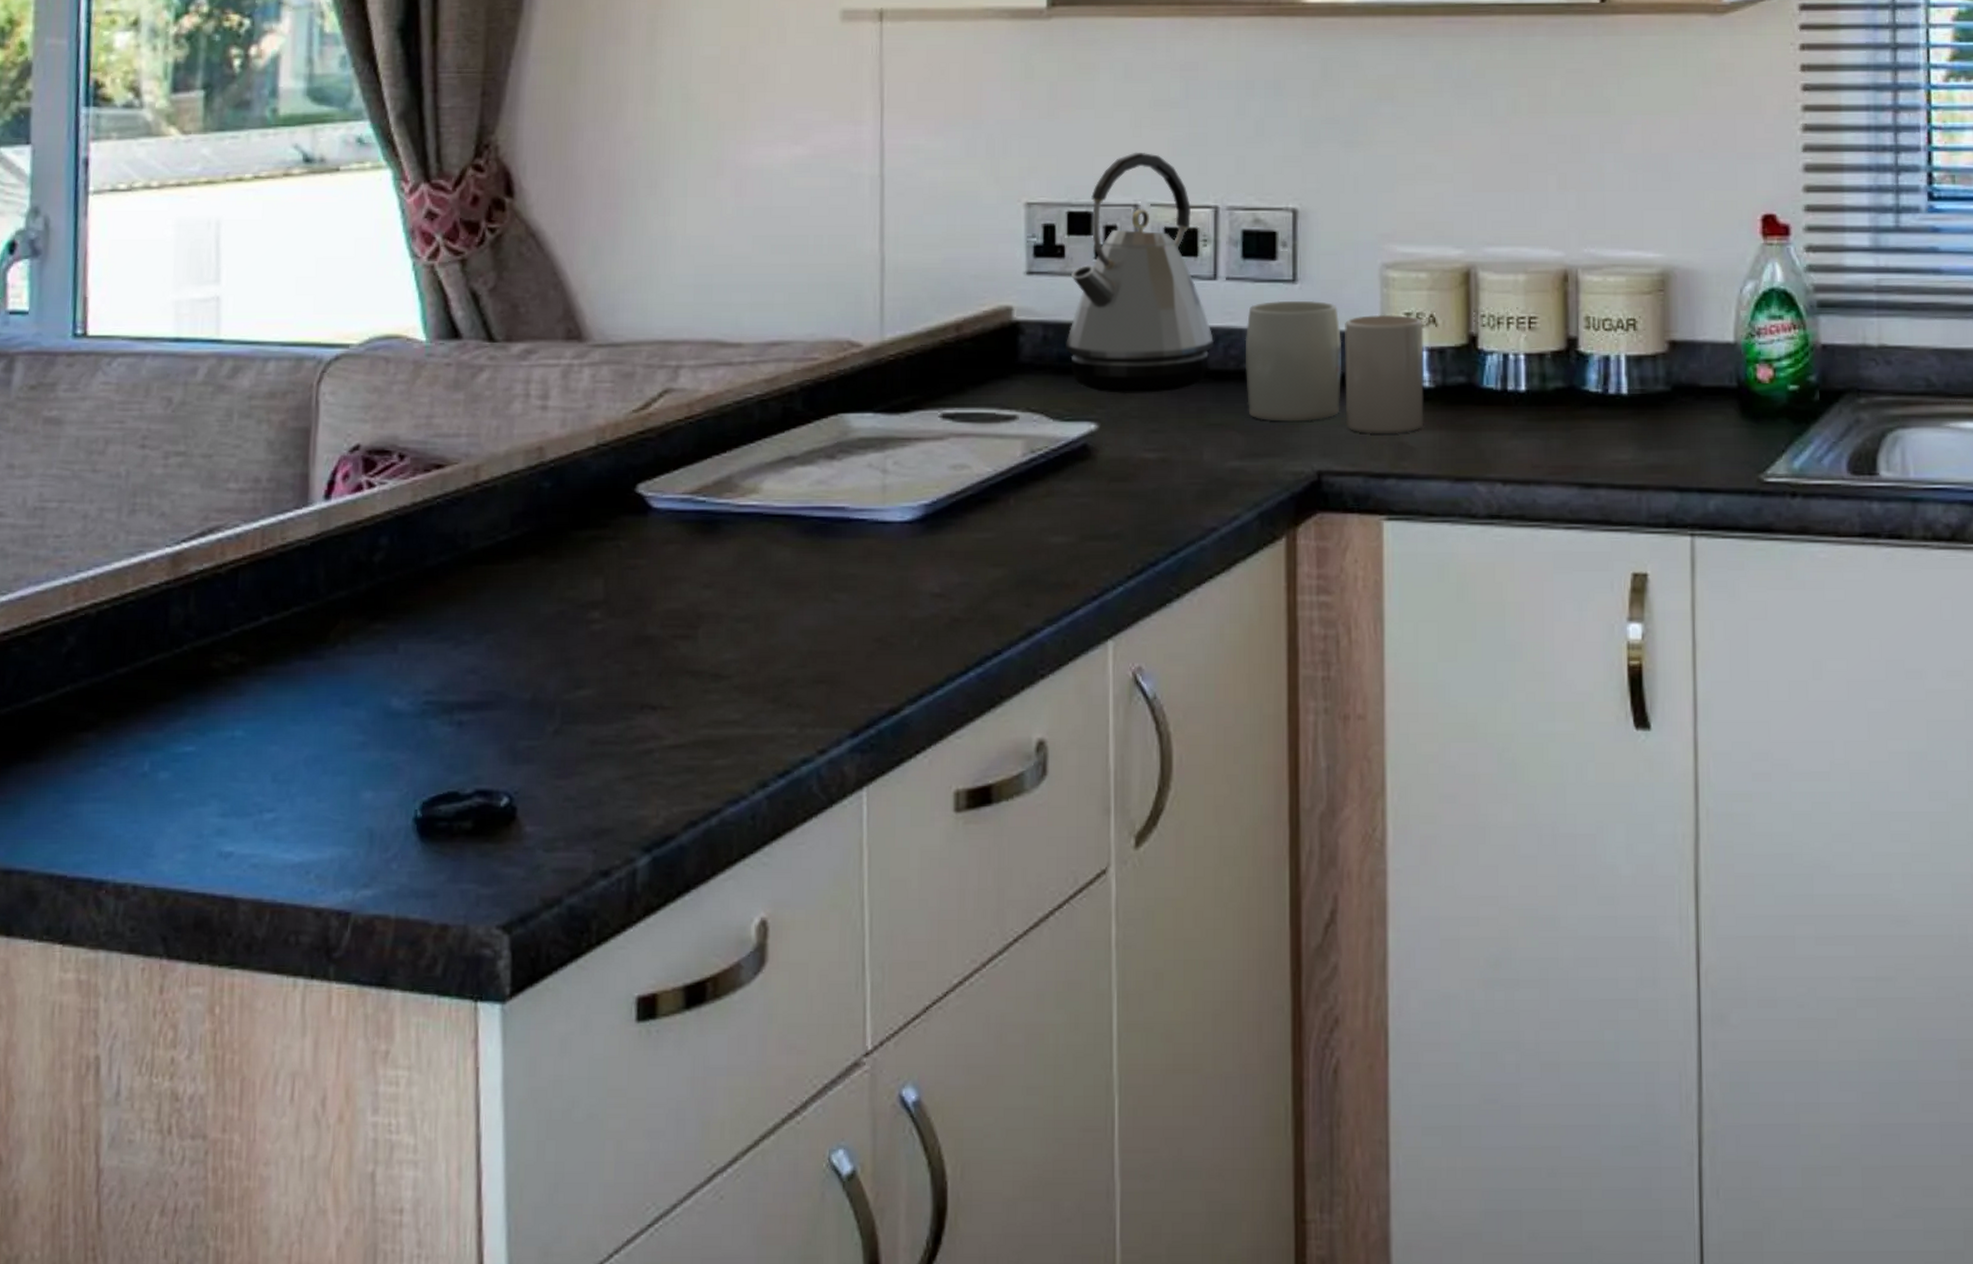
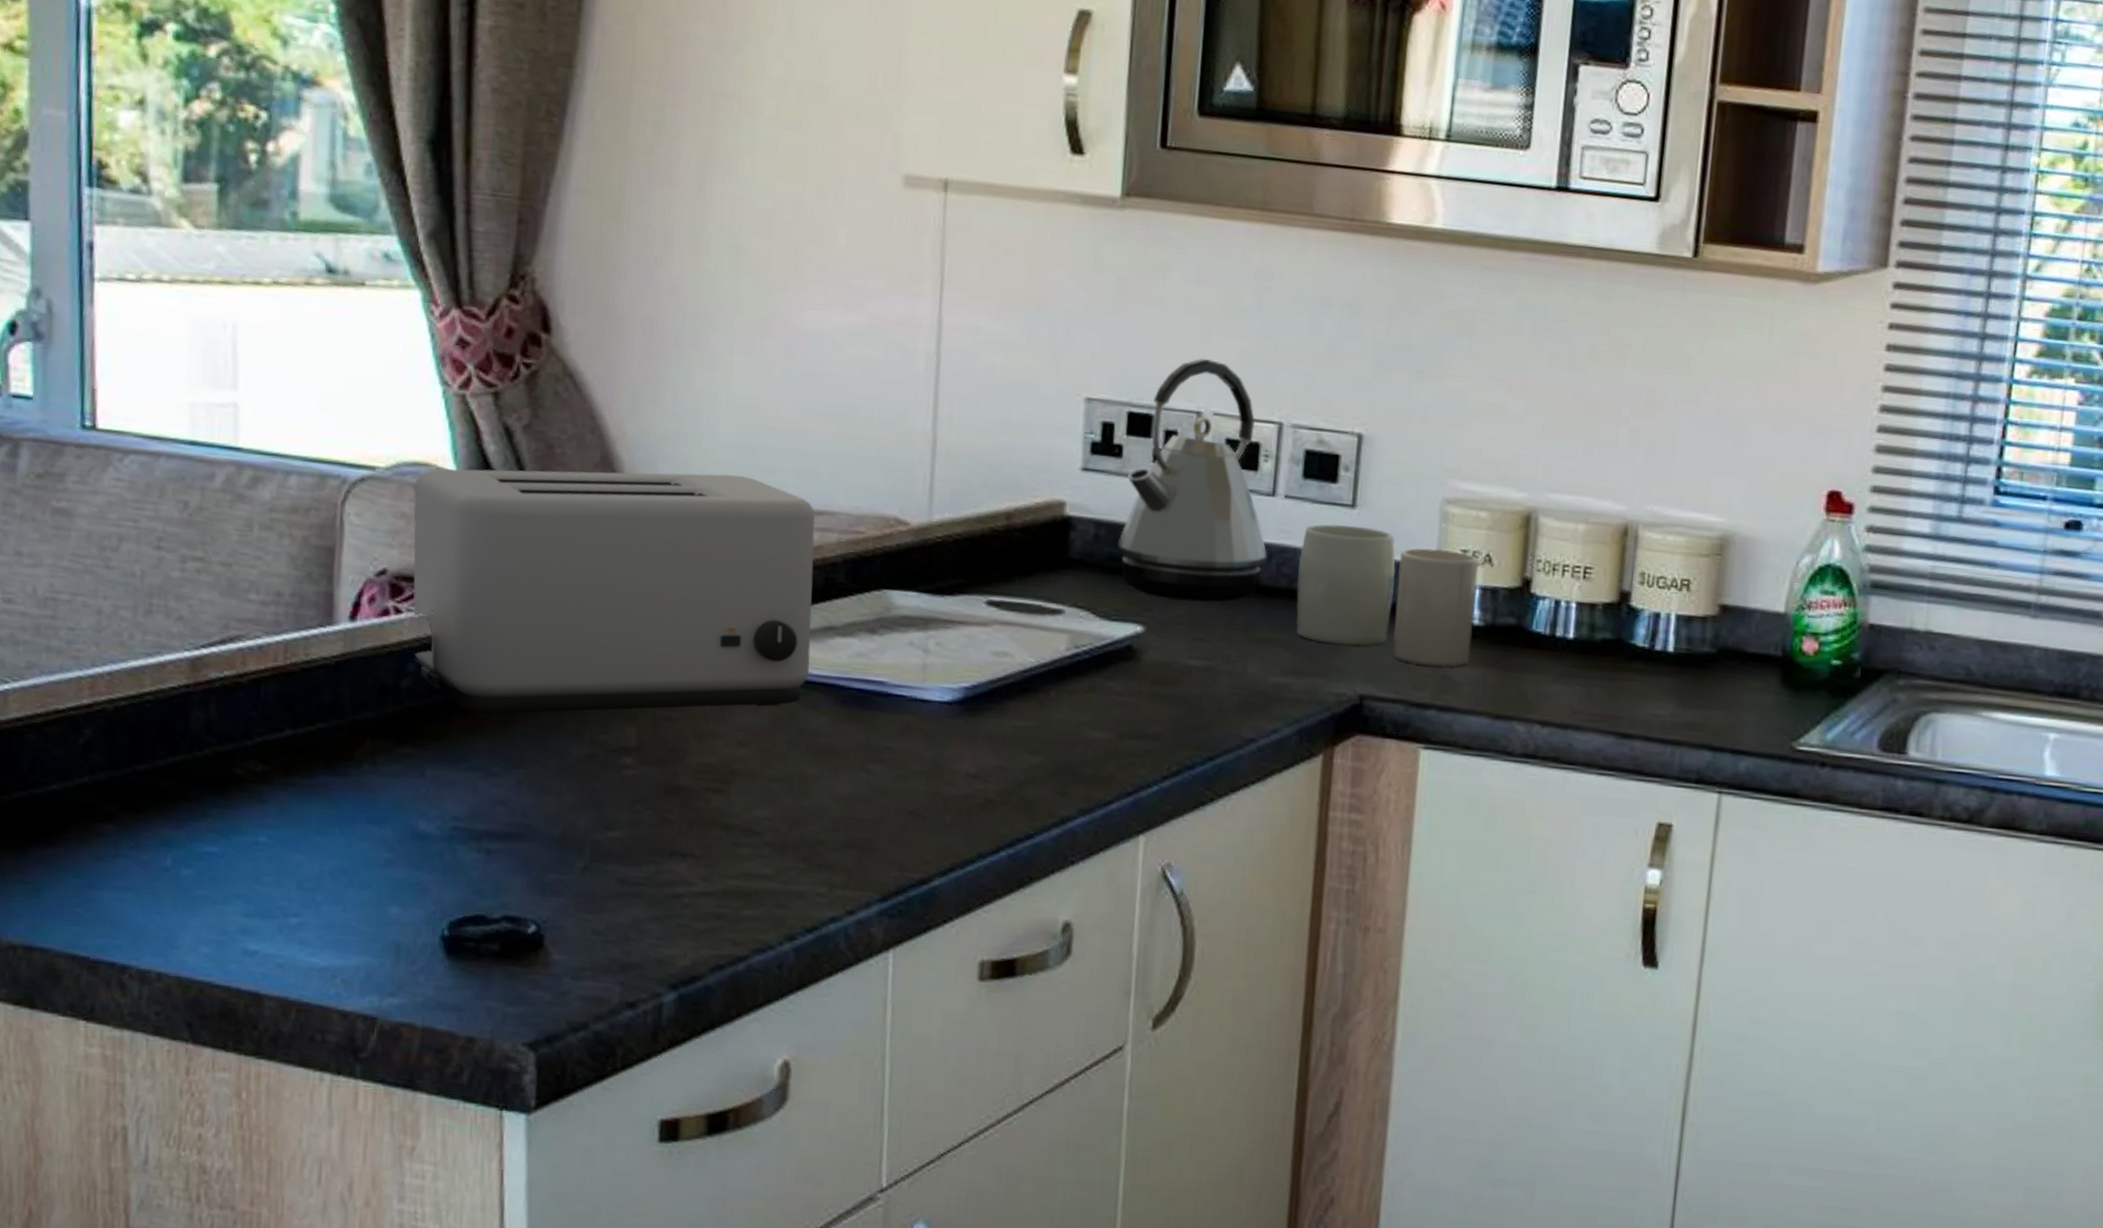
toaster: none [385,315,771,582] -> present [413,468,815,716]

